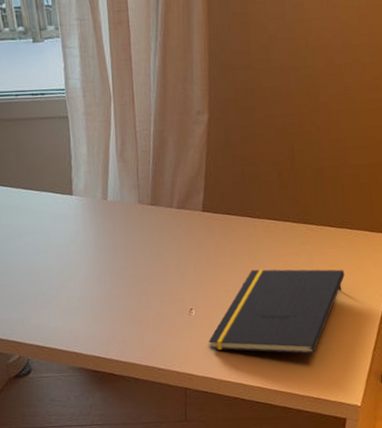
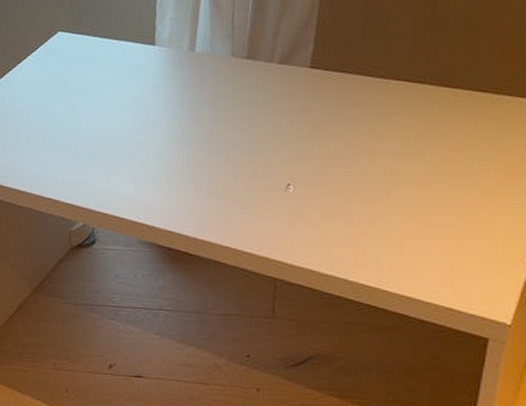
notepad: present [208,269,345,354] -> none [308,140,498,252]

